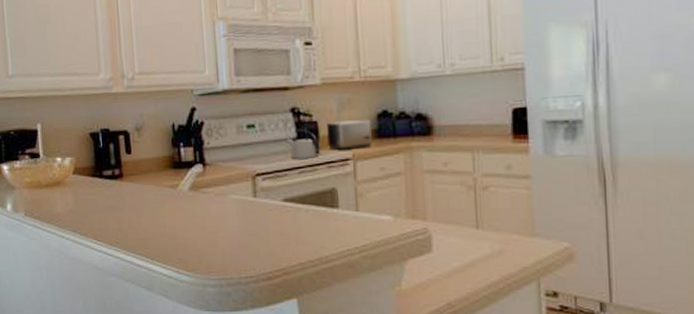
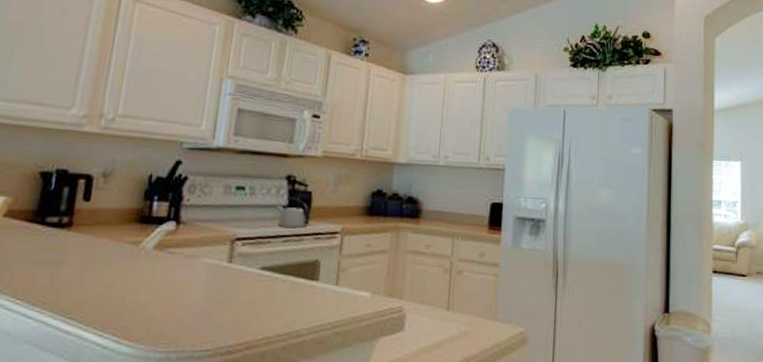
toaster: present [327,120,372,151] -> none [318,194,365,224]

